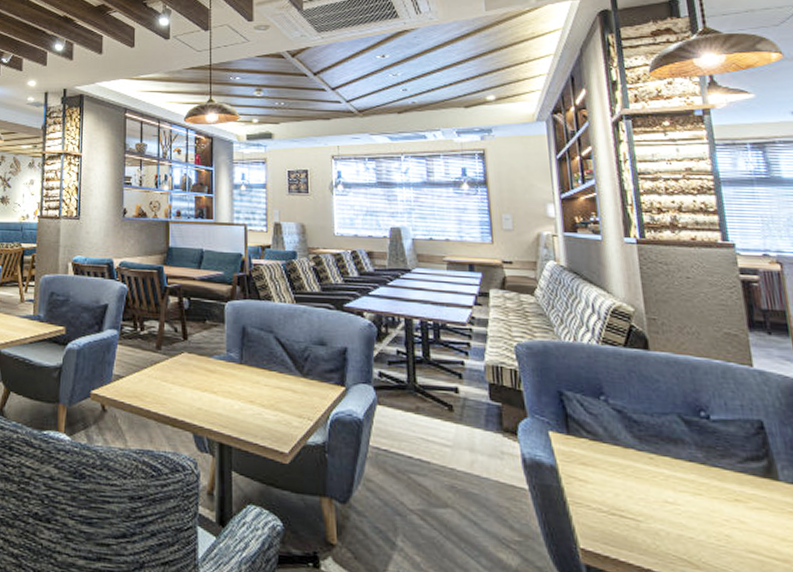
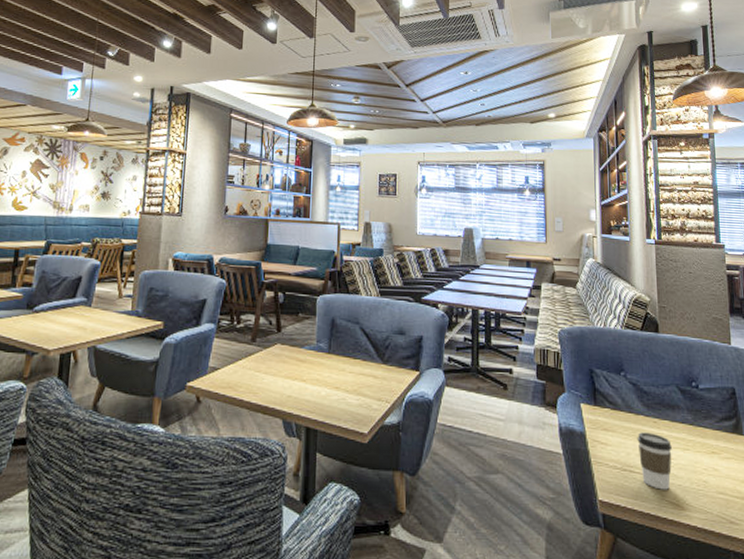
coffee cup: none [627,469,679,543] -> present [637,432,672,490]

